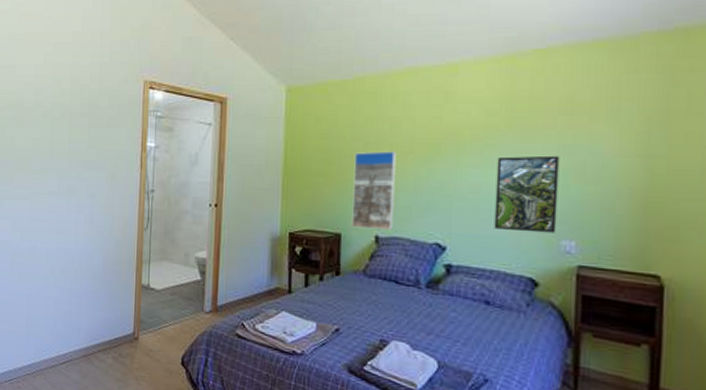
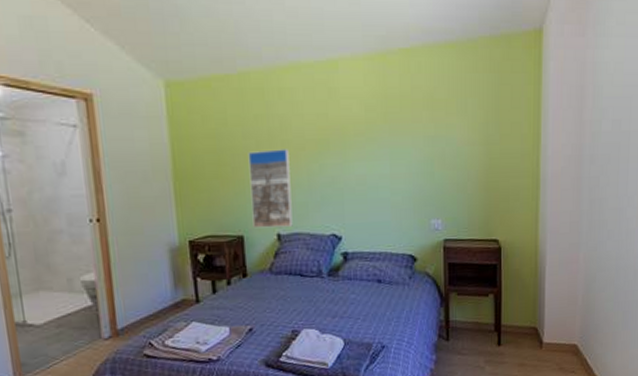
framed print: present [494,155,560,233] -> none [377,146,427,216]

